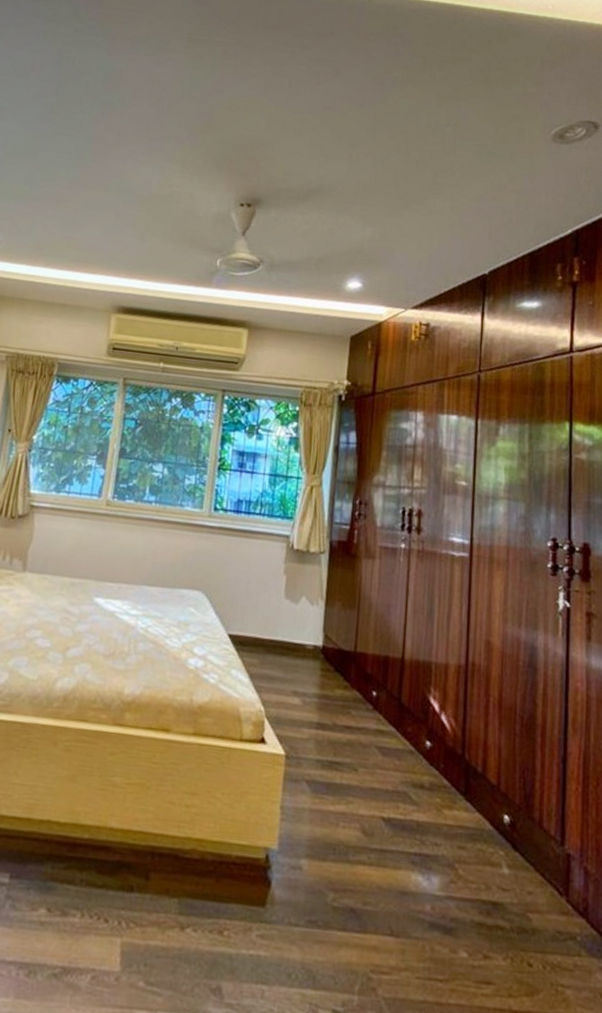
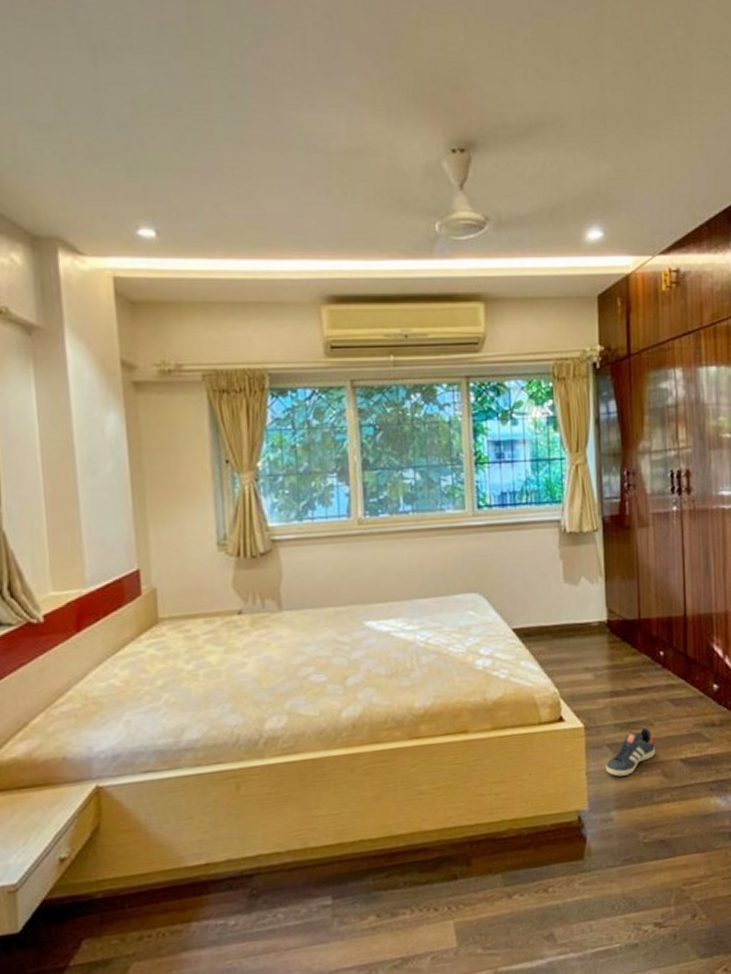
sneaker: none [302,770,357,821] -> present [606,726,655,777]

